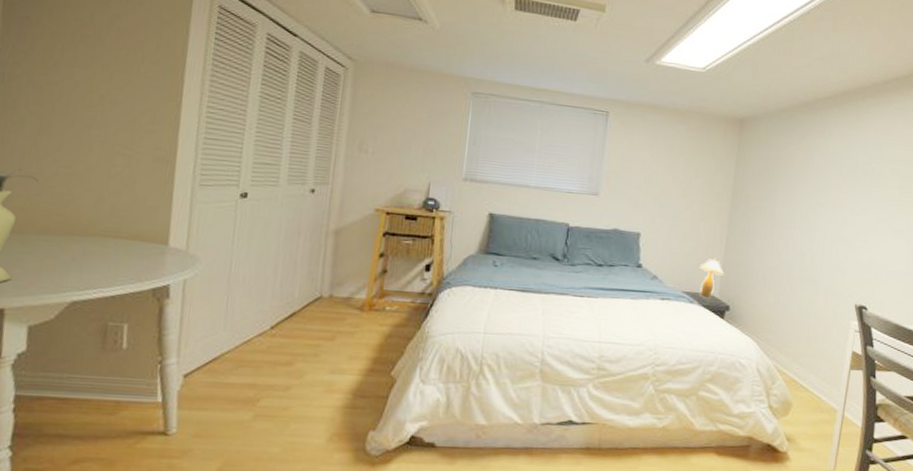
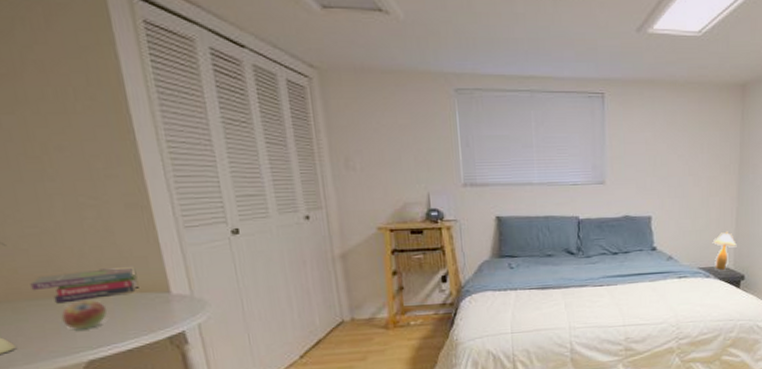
books: none [45,213,144,242] -> present [30,266,137,304]
fruit: none [61,241,106,269] -> present [61,300,108,329]

